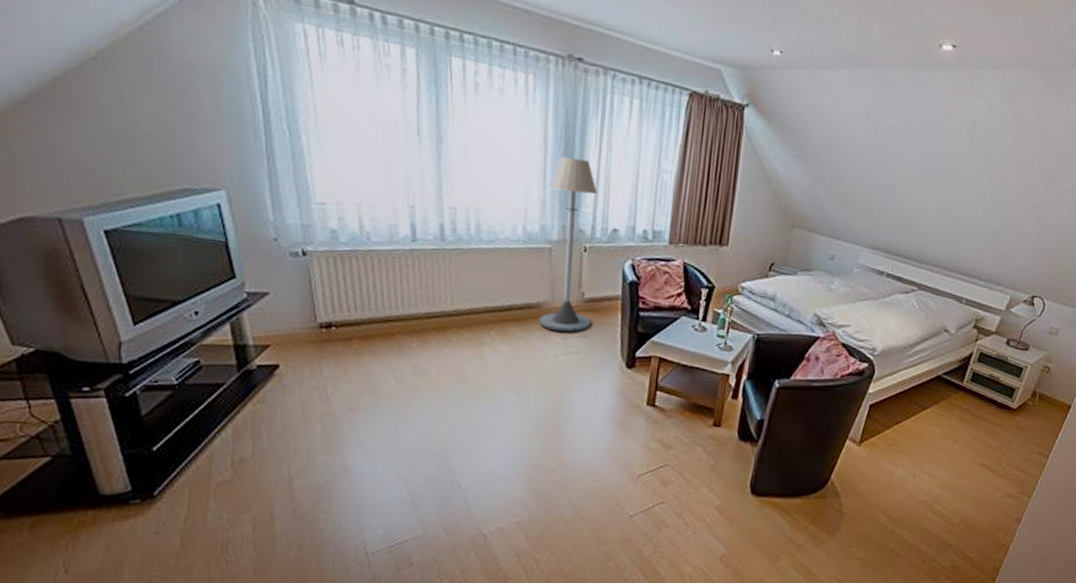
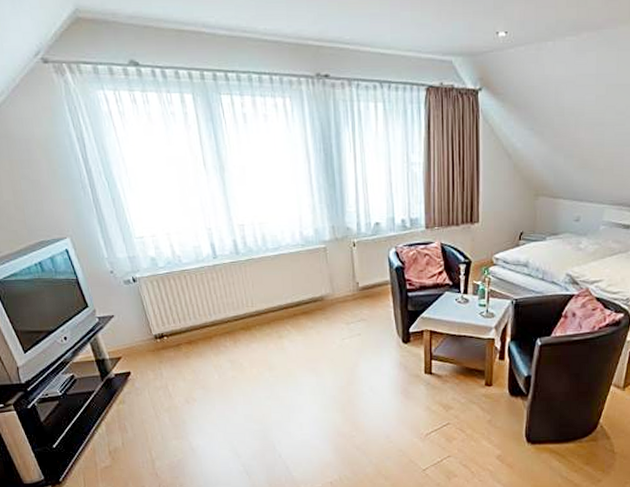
floor lamp: present [539,157,598,332] -> none [315,166,368,319]

